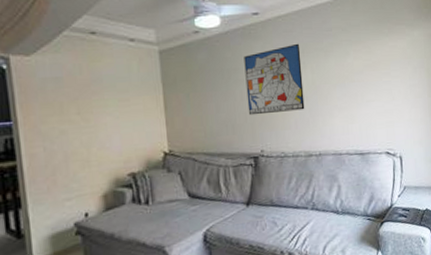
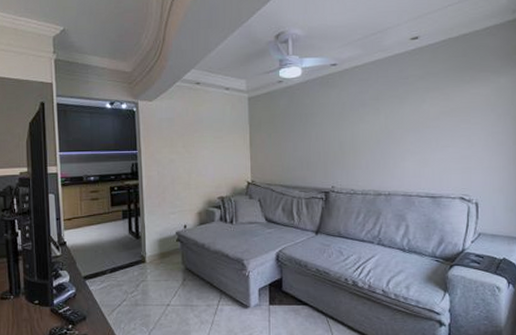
wall art: present [244,43,305,116] -> none [321,91,376,155]

